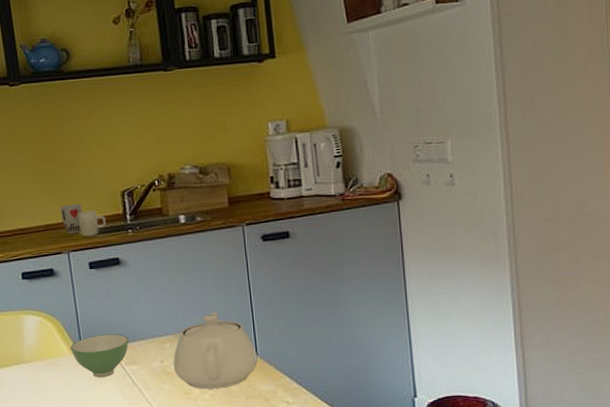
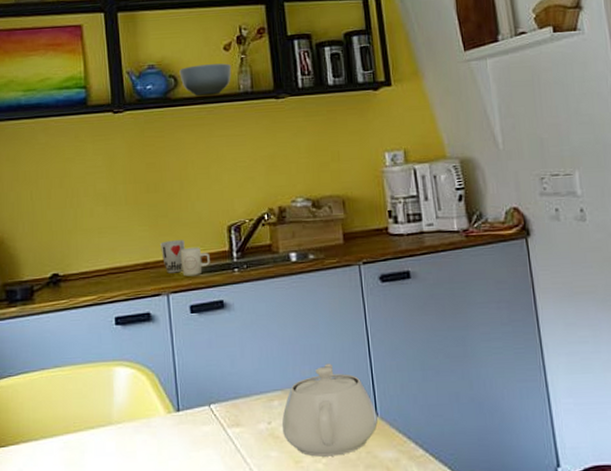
bowl: present [69,334,129,378] -> none [165,389,233,443]
bowl: none [71,36,121,70] -> present [179,63,232,97]

